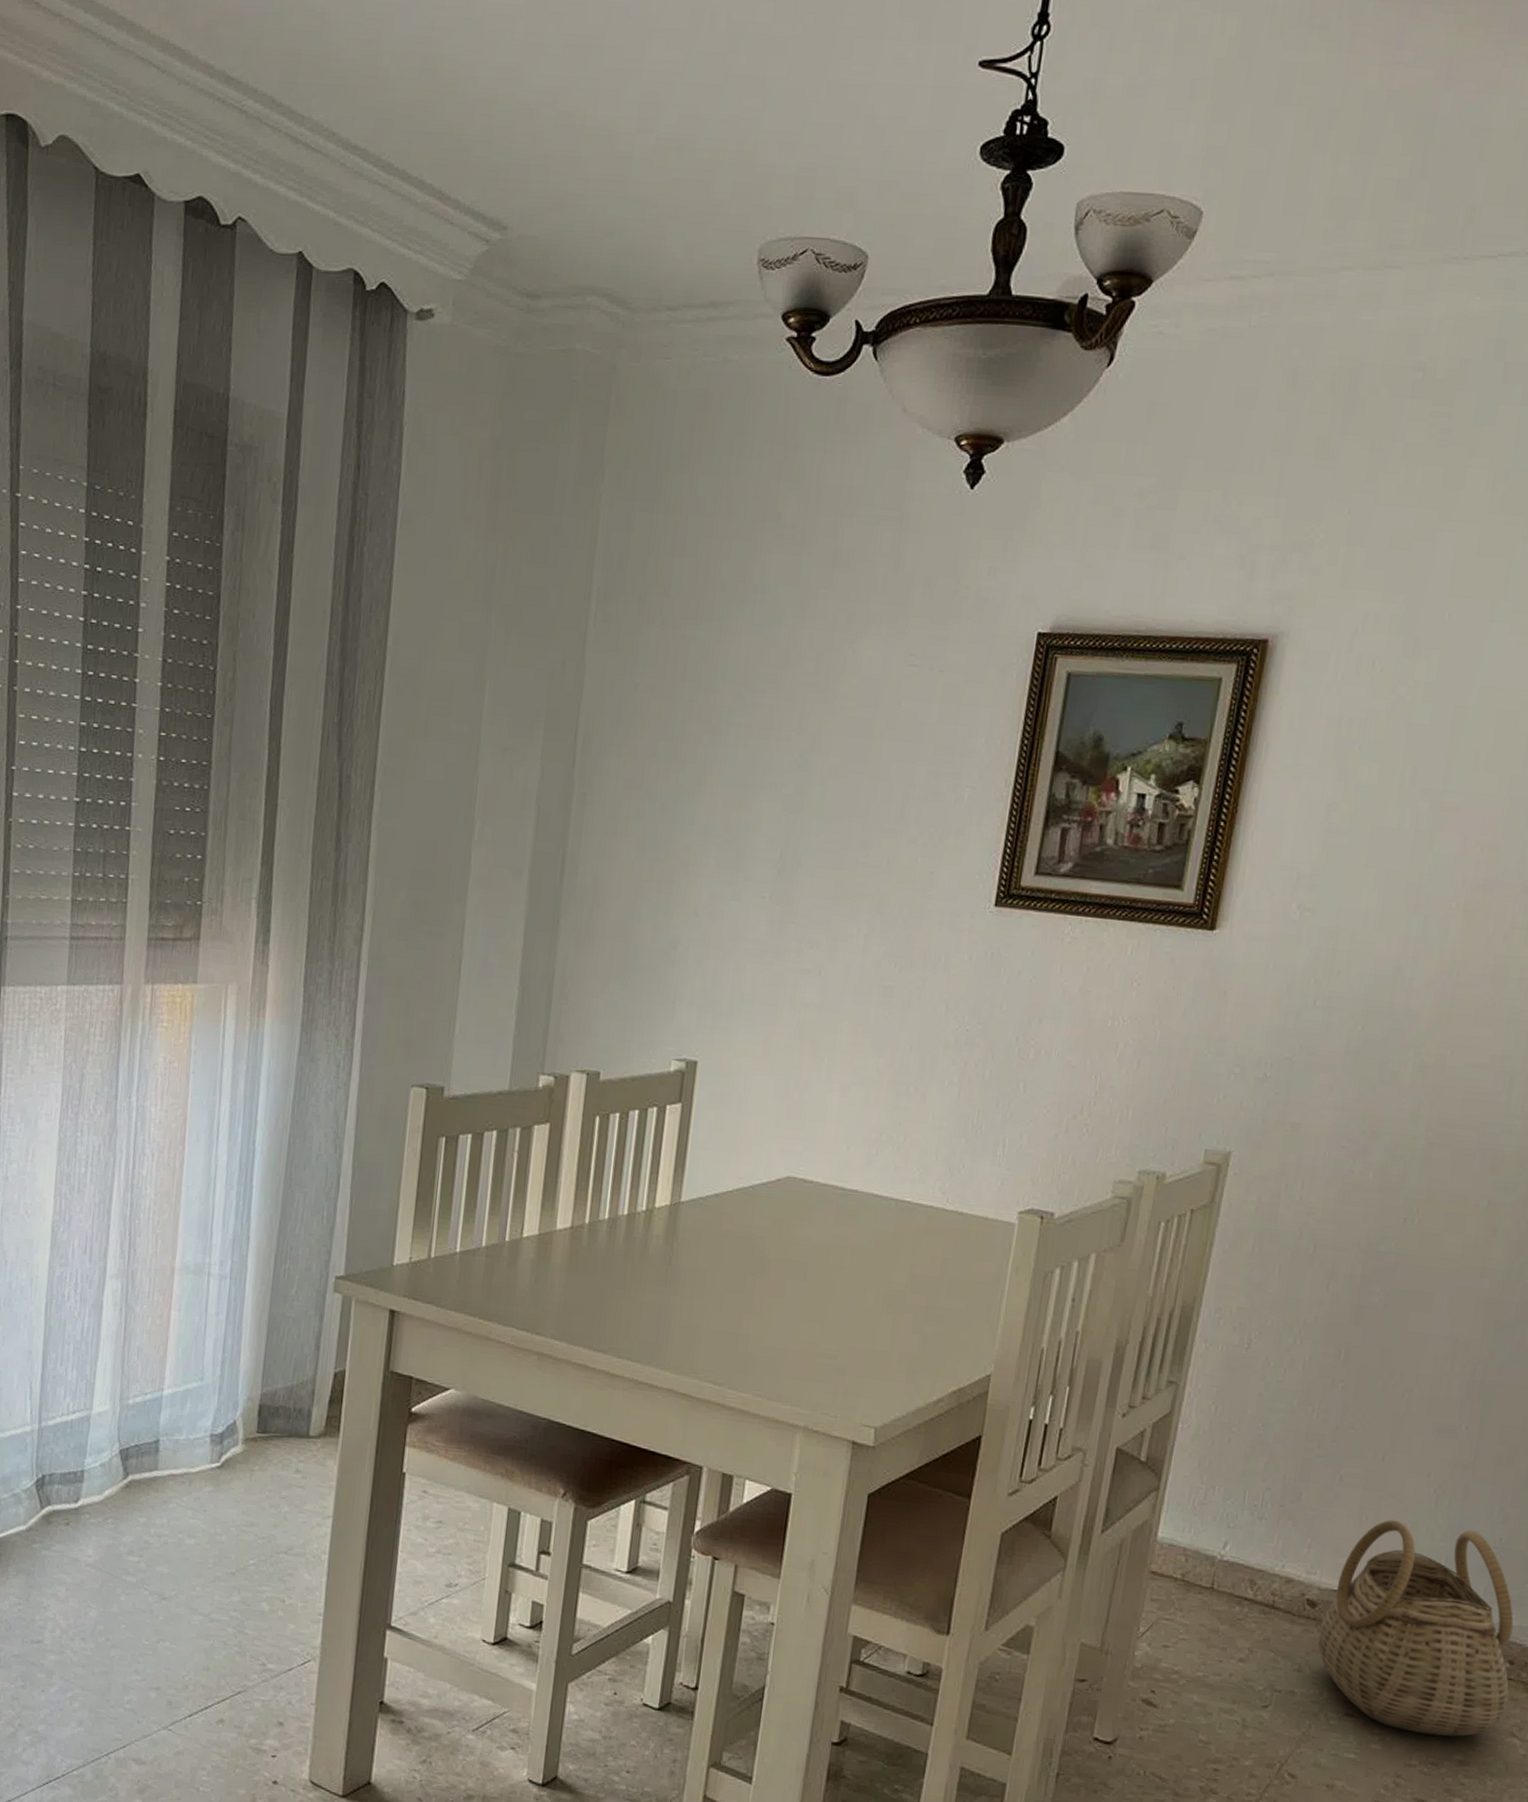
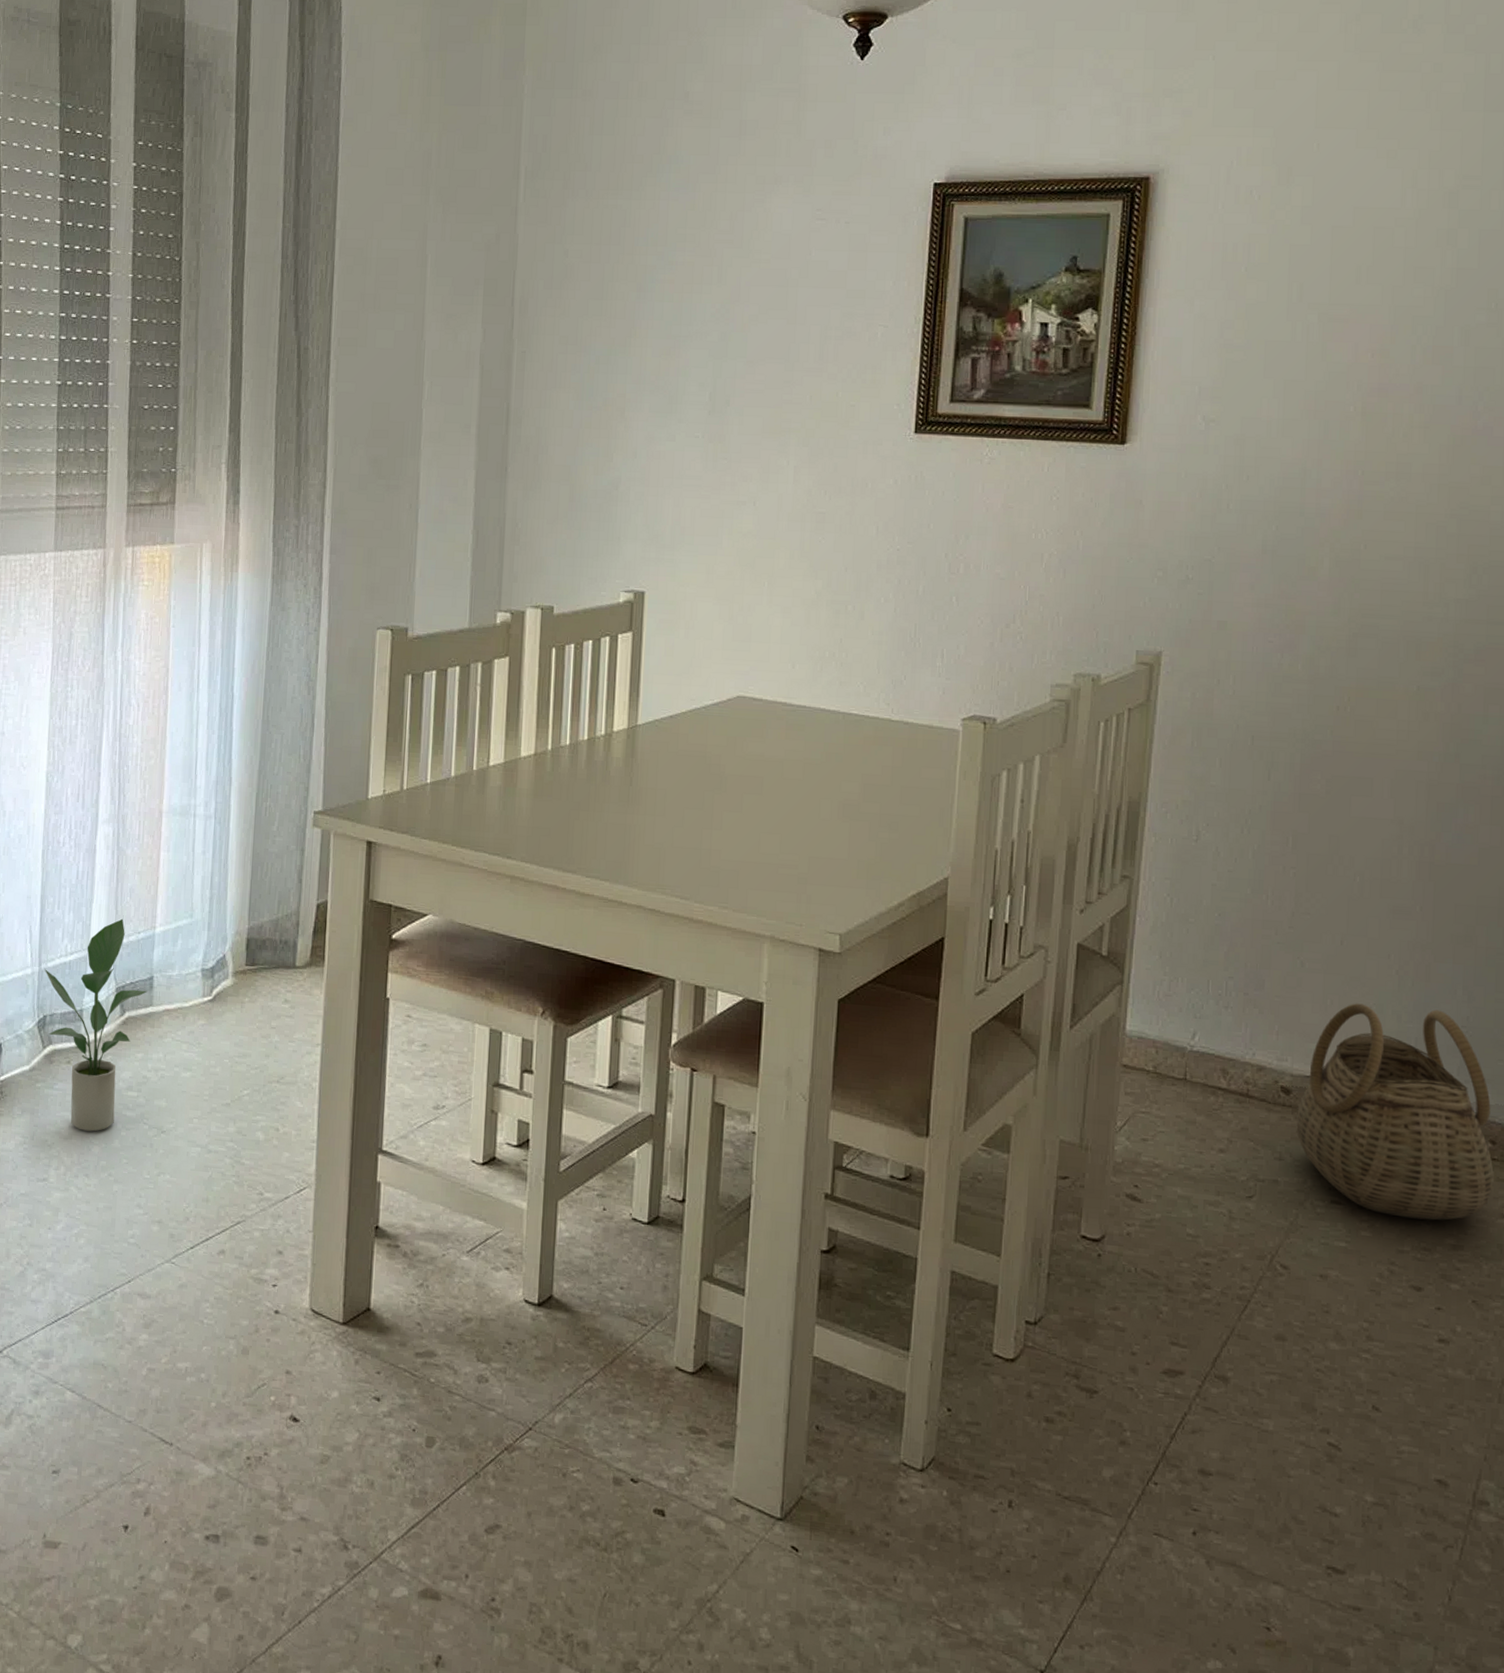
potted plant: none [45,1378,152,1596] -> present [45,918,147,1132]

